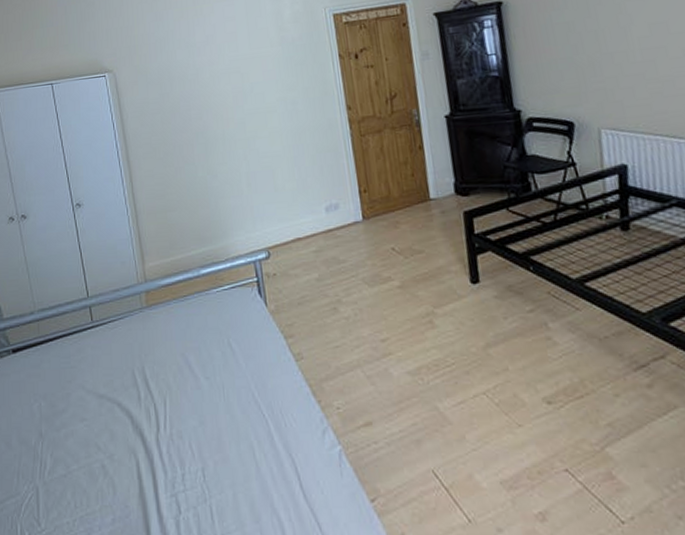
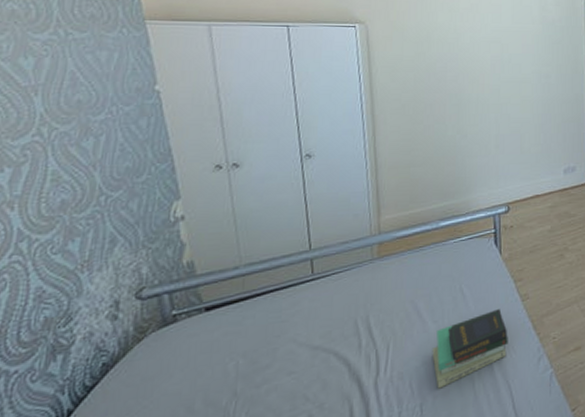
books: none [207,369,286,454] -> present [432,309,508,389]

